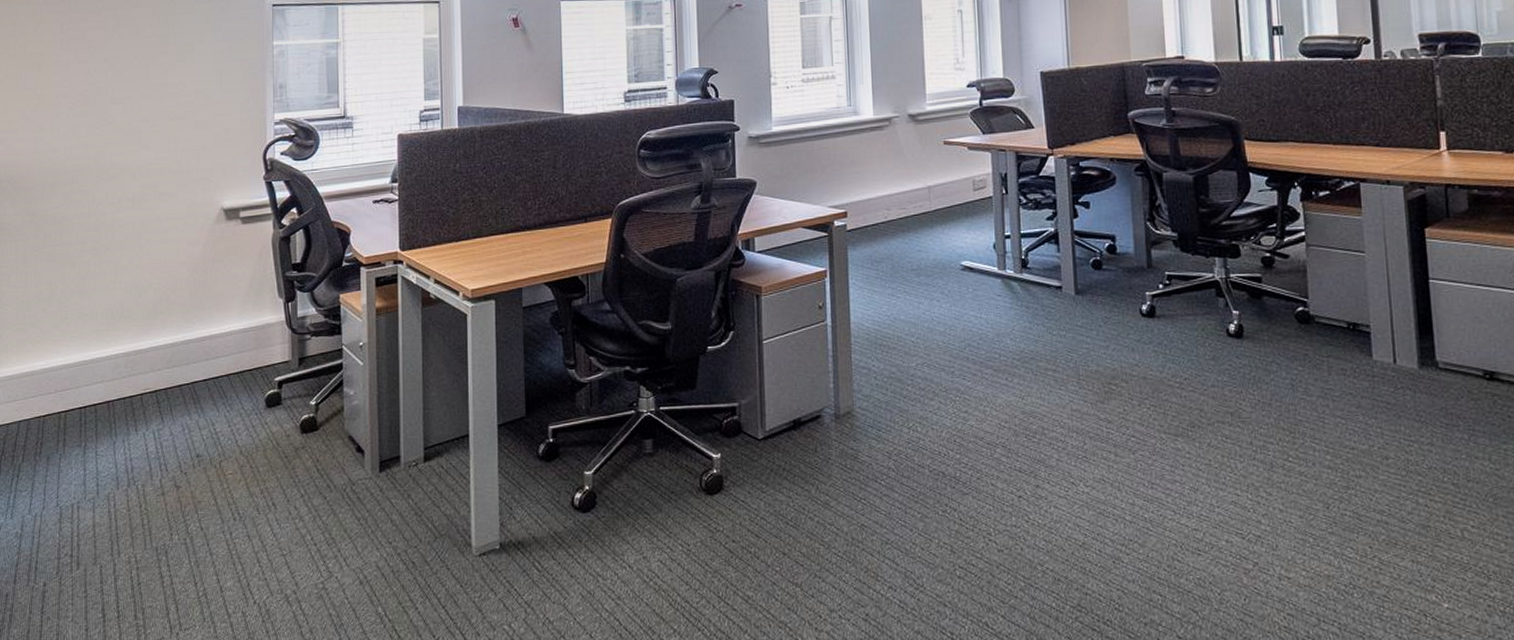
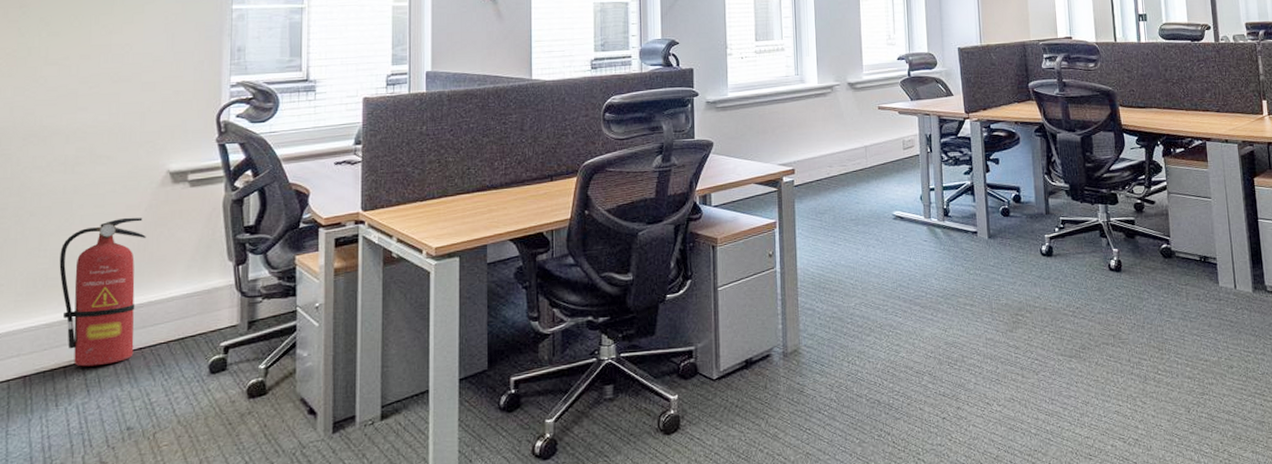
fire extinguisher: none [132,253,205,395] -> present [59,217,146,367]

